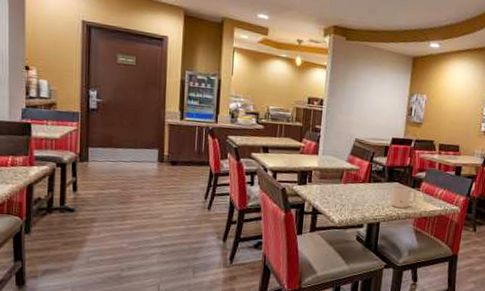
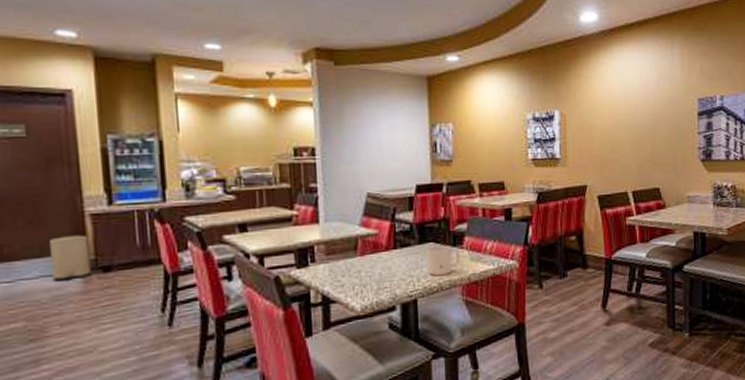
pedal bin: none [140,136,165,168] -> present [50,235,91,282]

